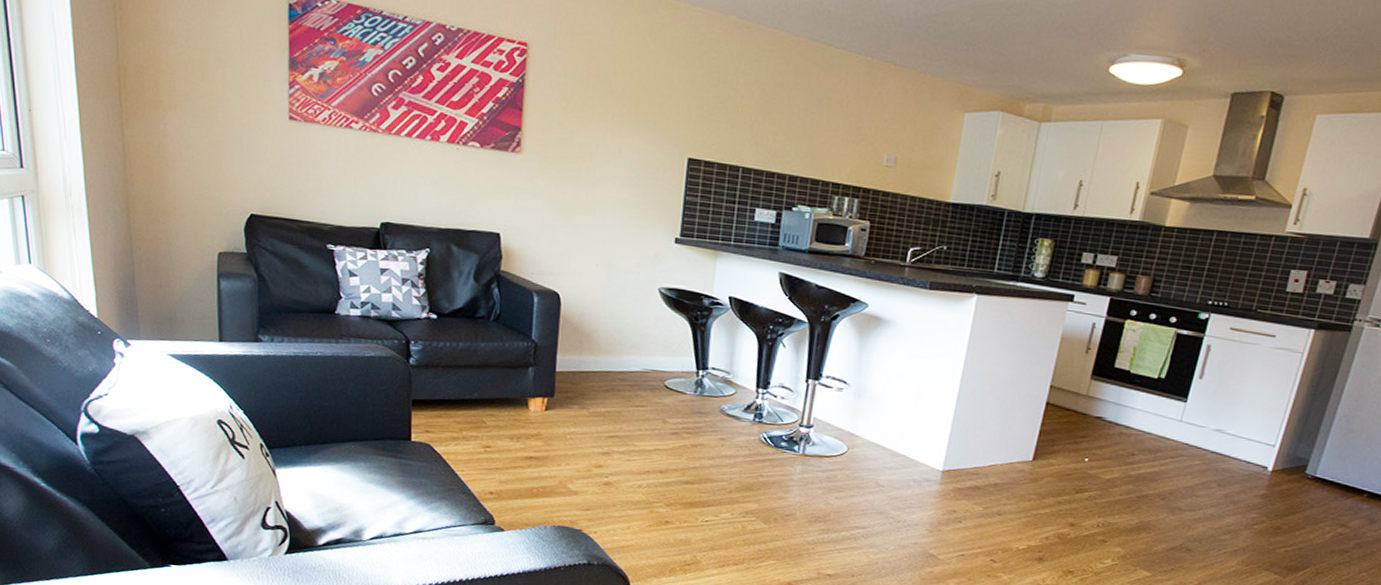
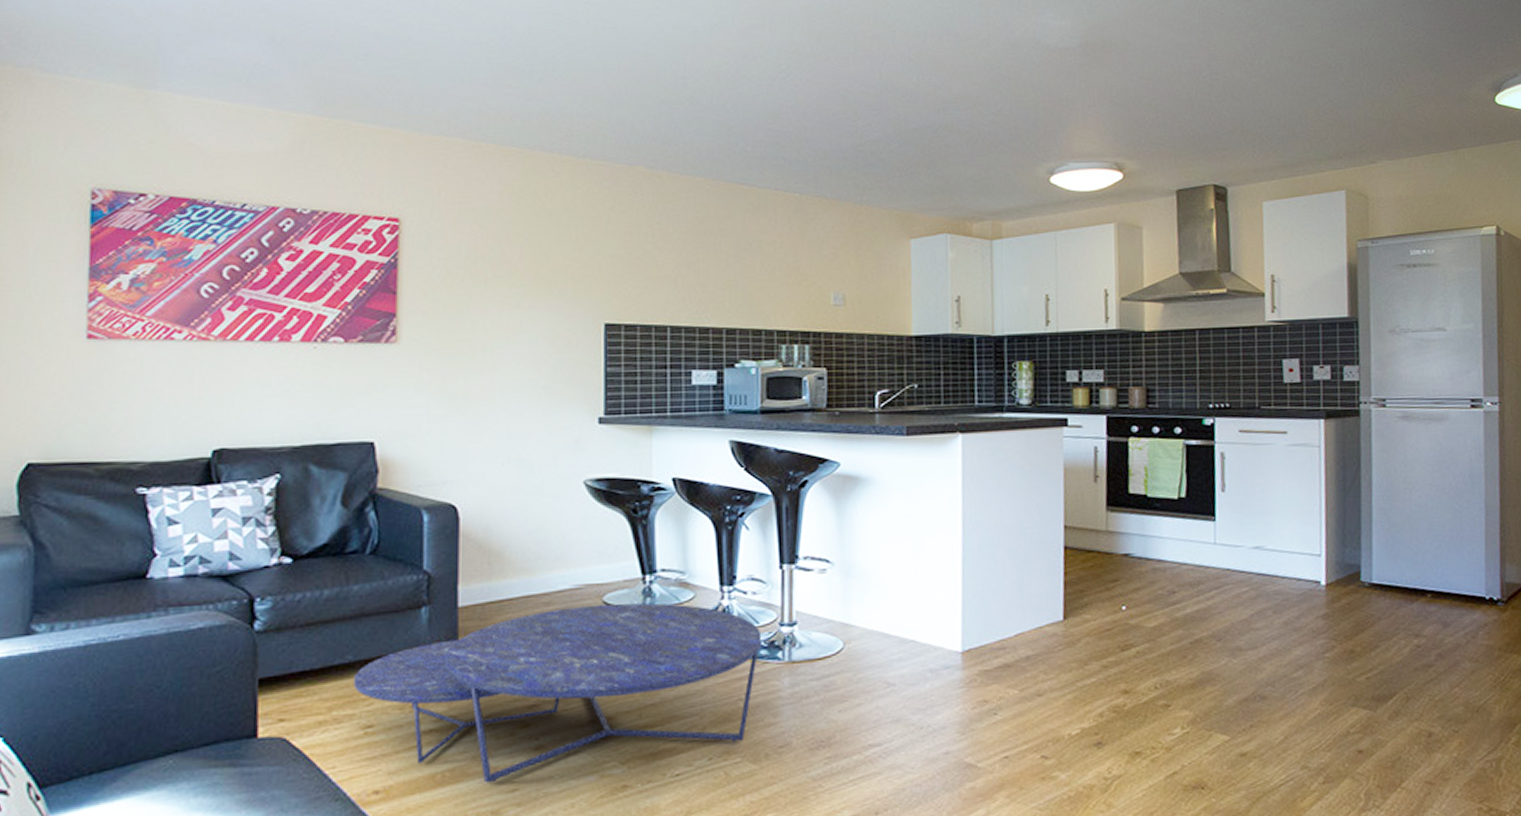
nesting table: none [478,385,784,506] -> present [353,602,762,783]

